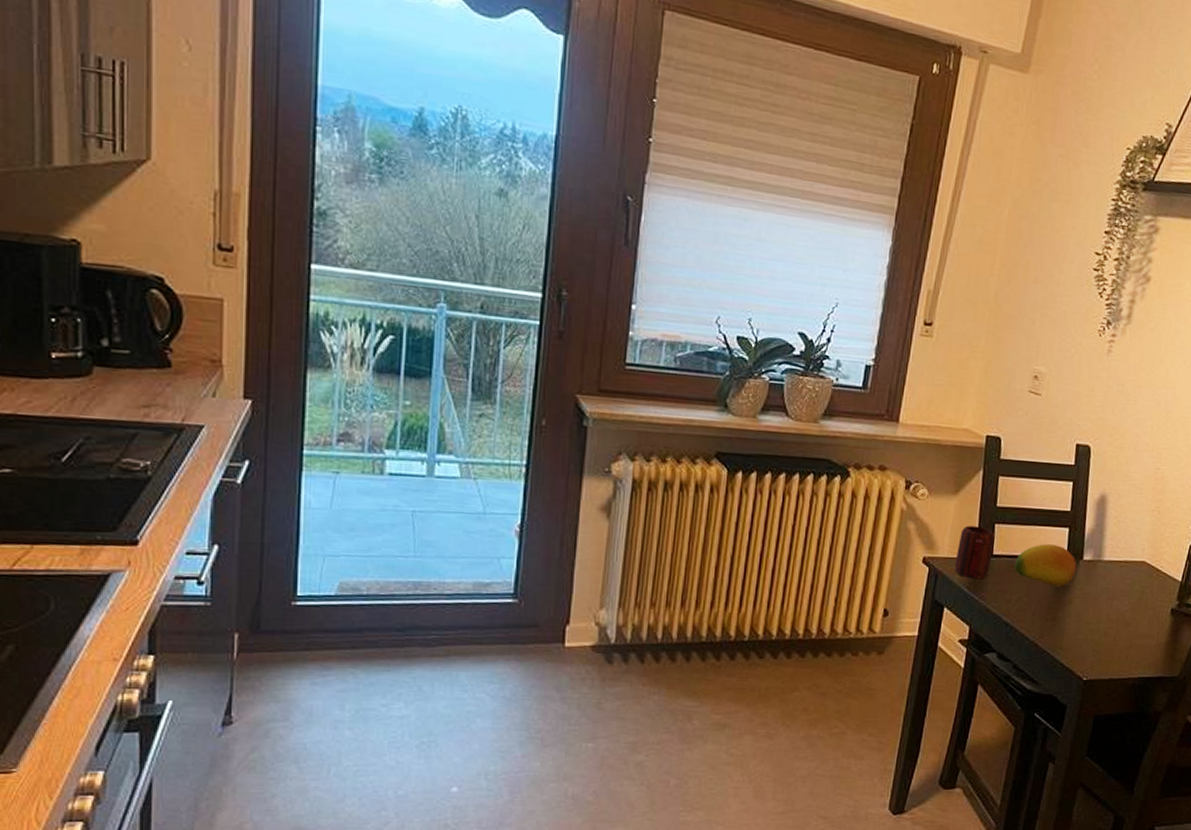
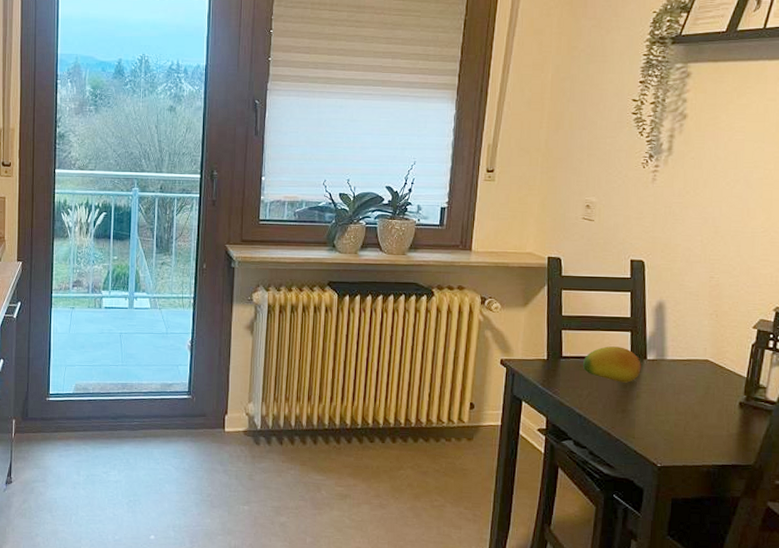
mug: present [954,525,995,580] -> none [528,332,563,377]

